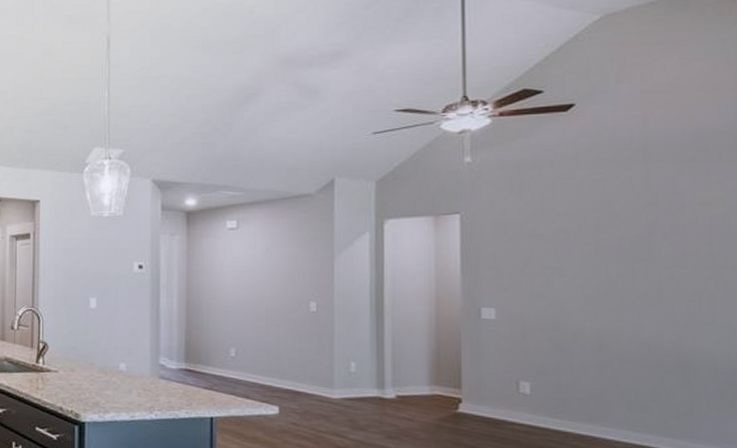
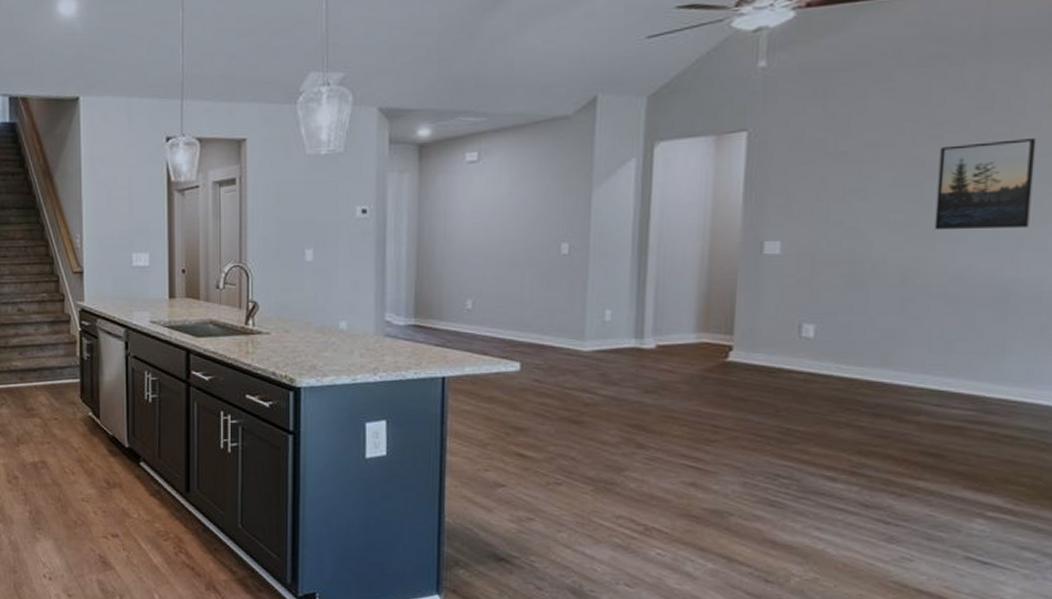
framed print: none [619,231,699,305] -> present [934,139,1037,229]

